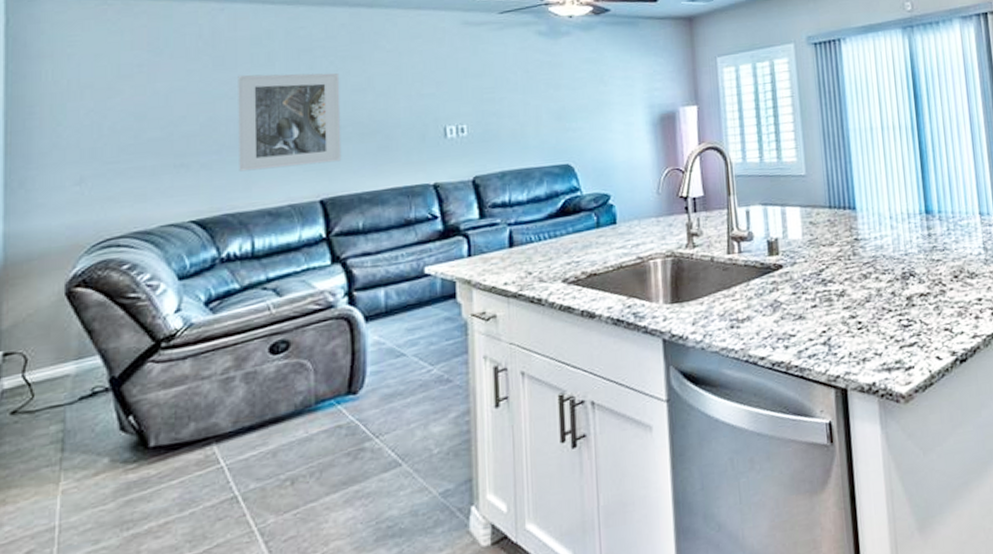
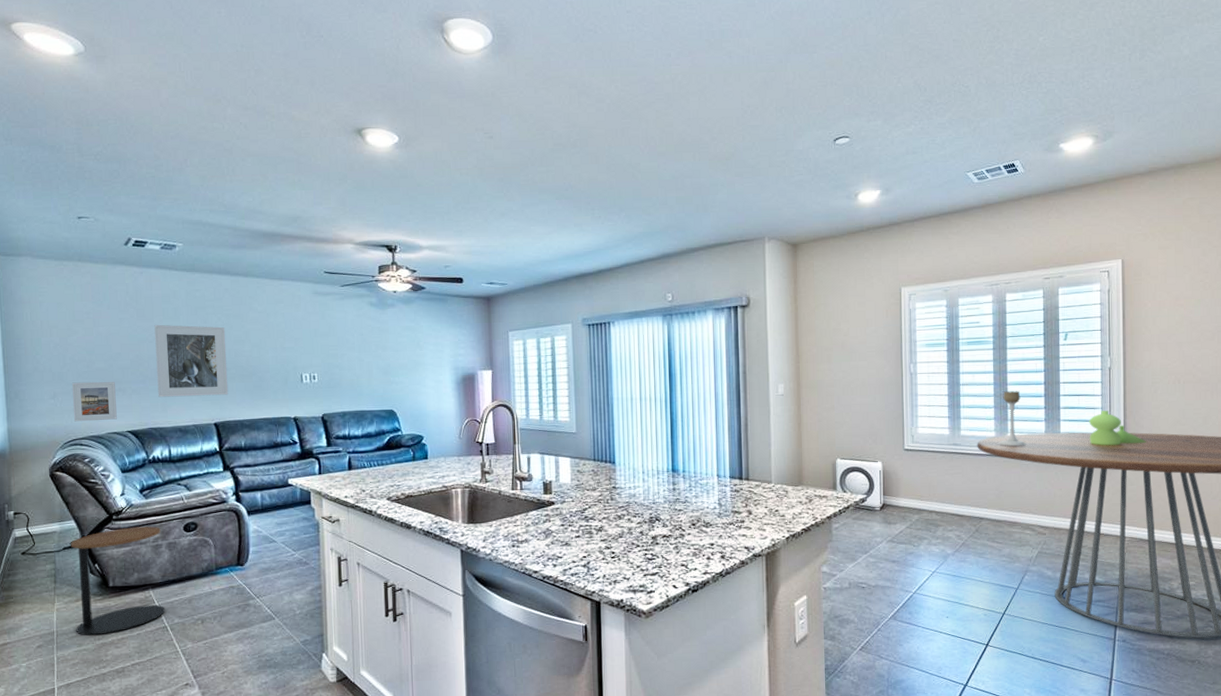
side table: none [91,351,236,527] -> present [71,526,165,636]
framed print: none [108,155,175,215] -> present [71,381,117,422]

